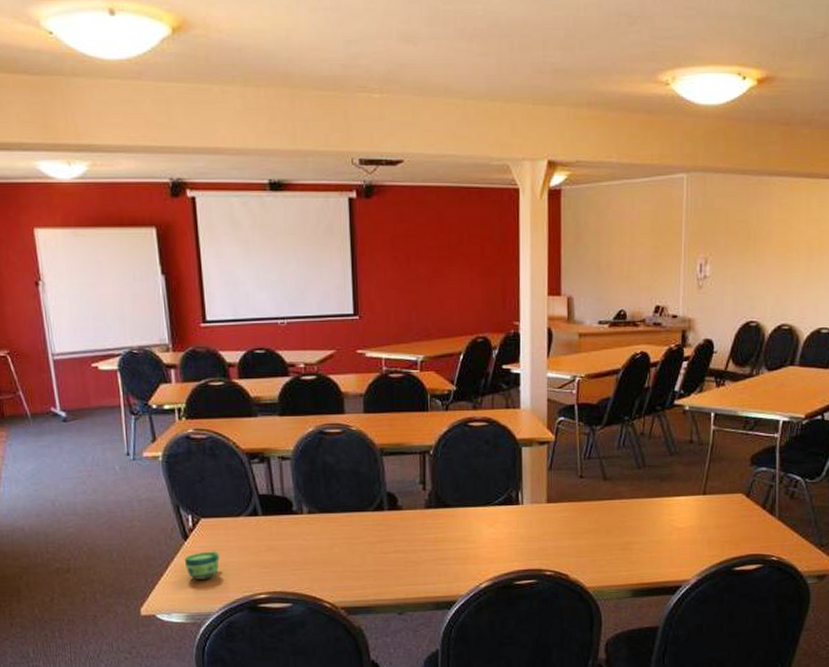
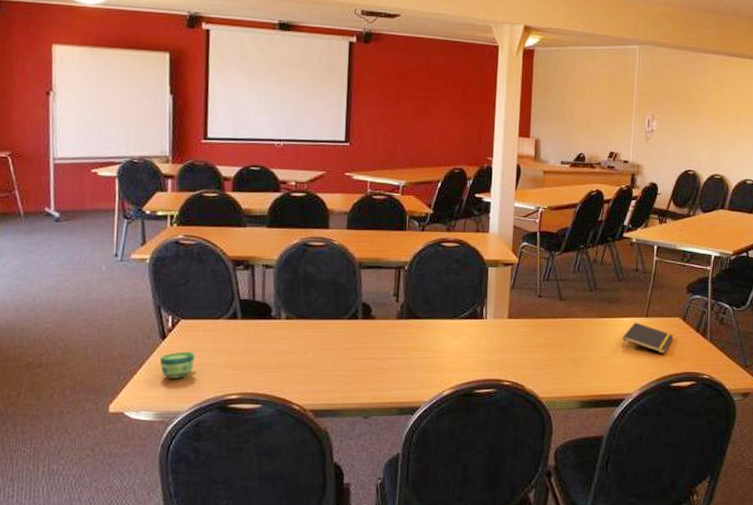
notepad: none [677,501,737,534] -> present [622,322,674,353]

